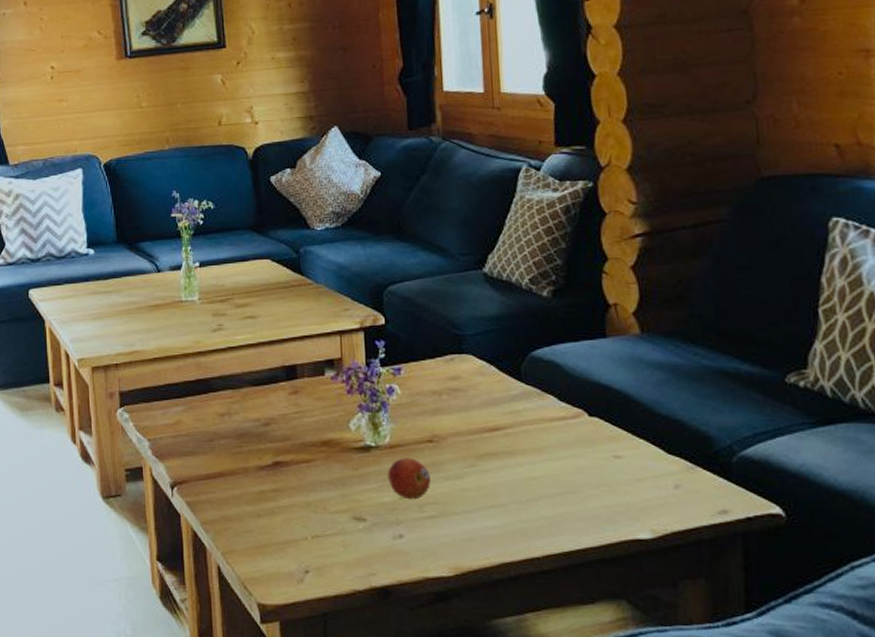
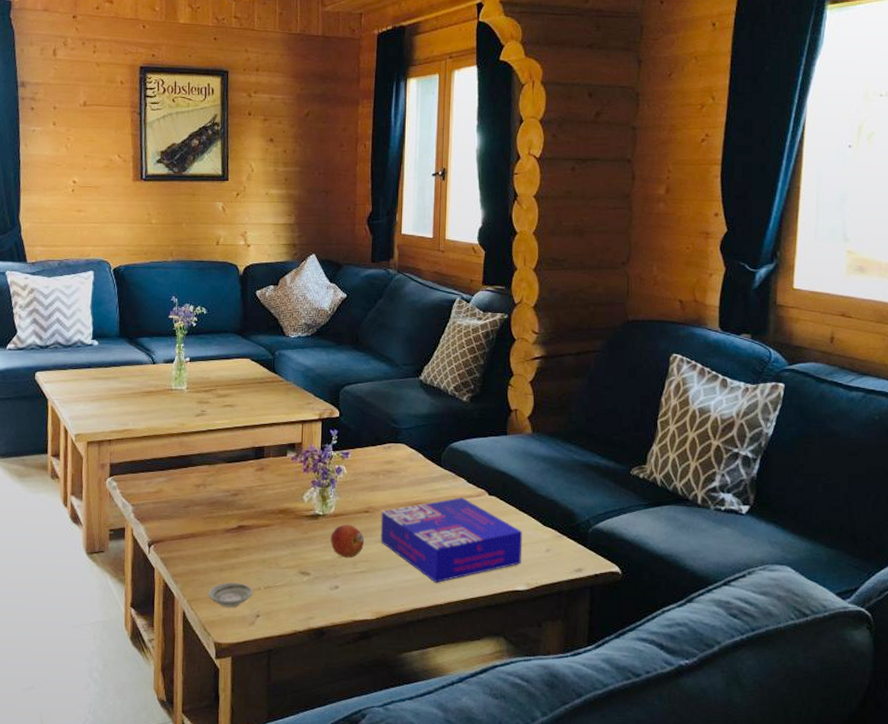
saucer: none [245,531,299,561] -> present [208,582,254,607]
board game: none [448,420,642,530] -> present [380,497,523,583]

